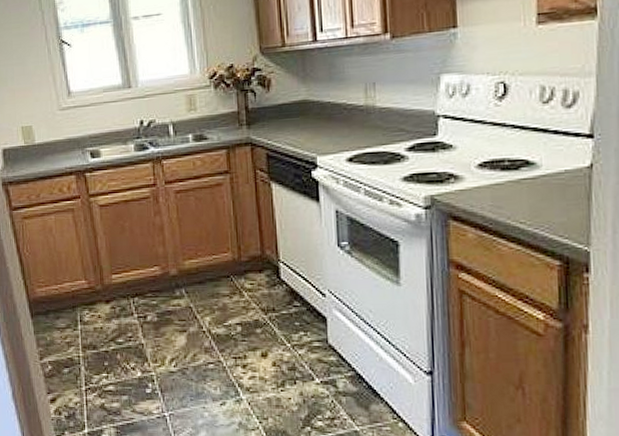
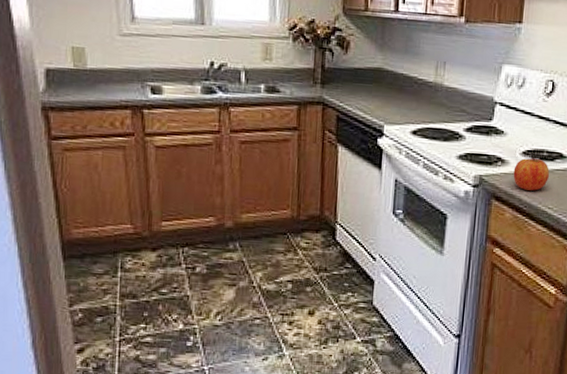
apple: none [470,168,515,206] -> present [513,156,549,191]

